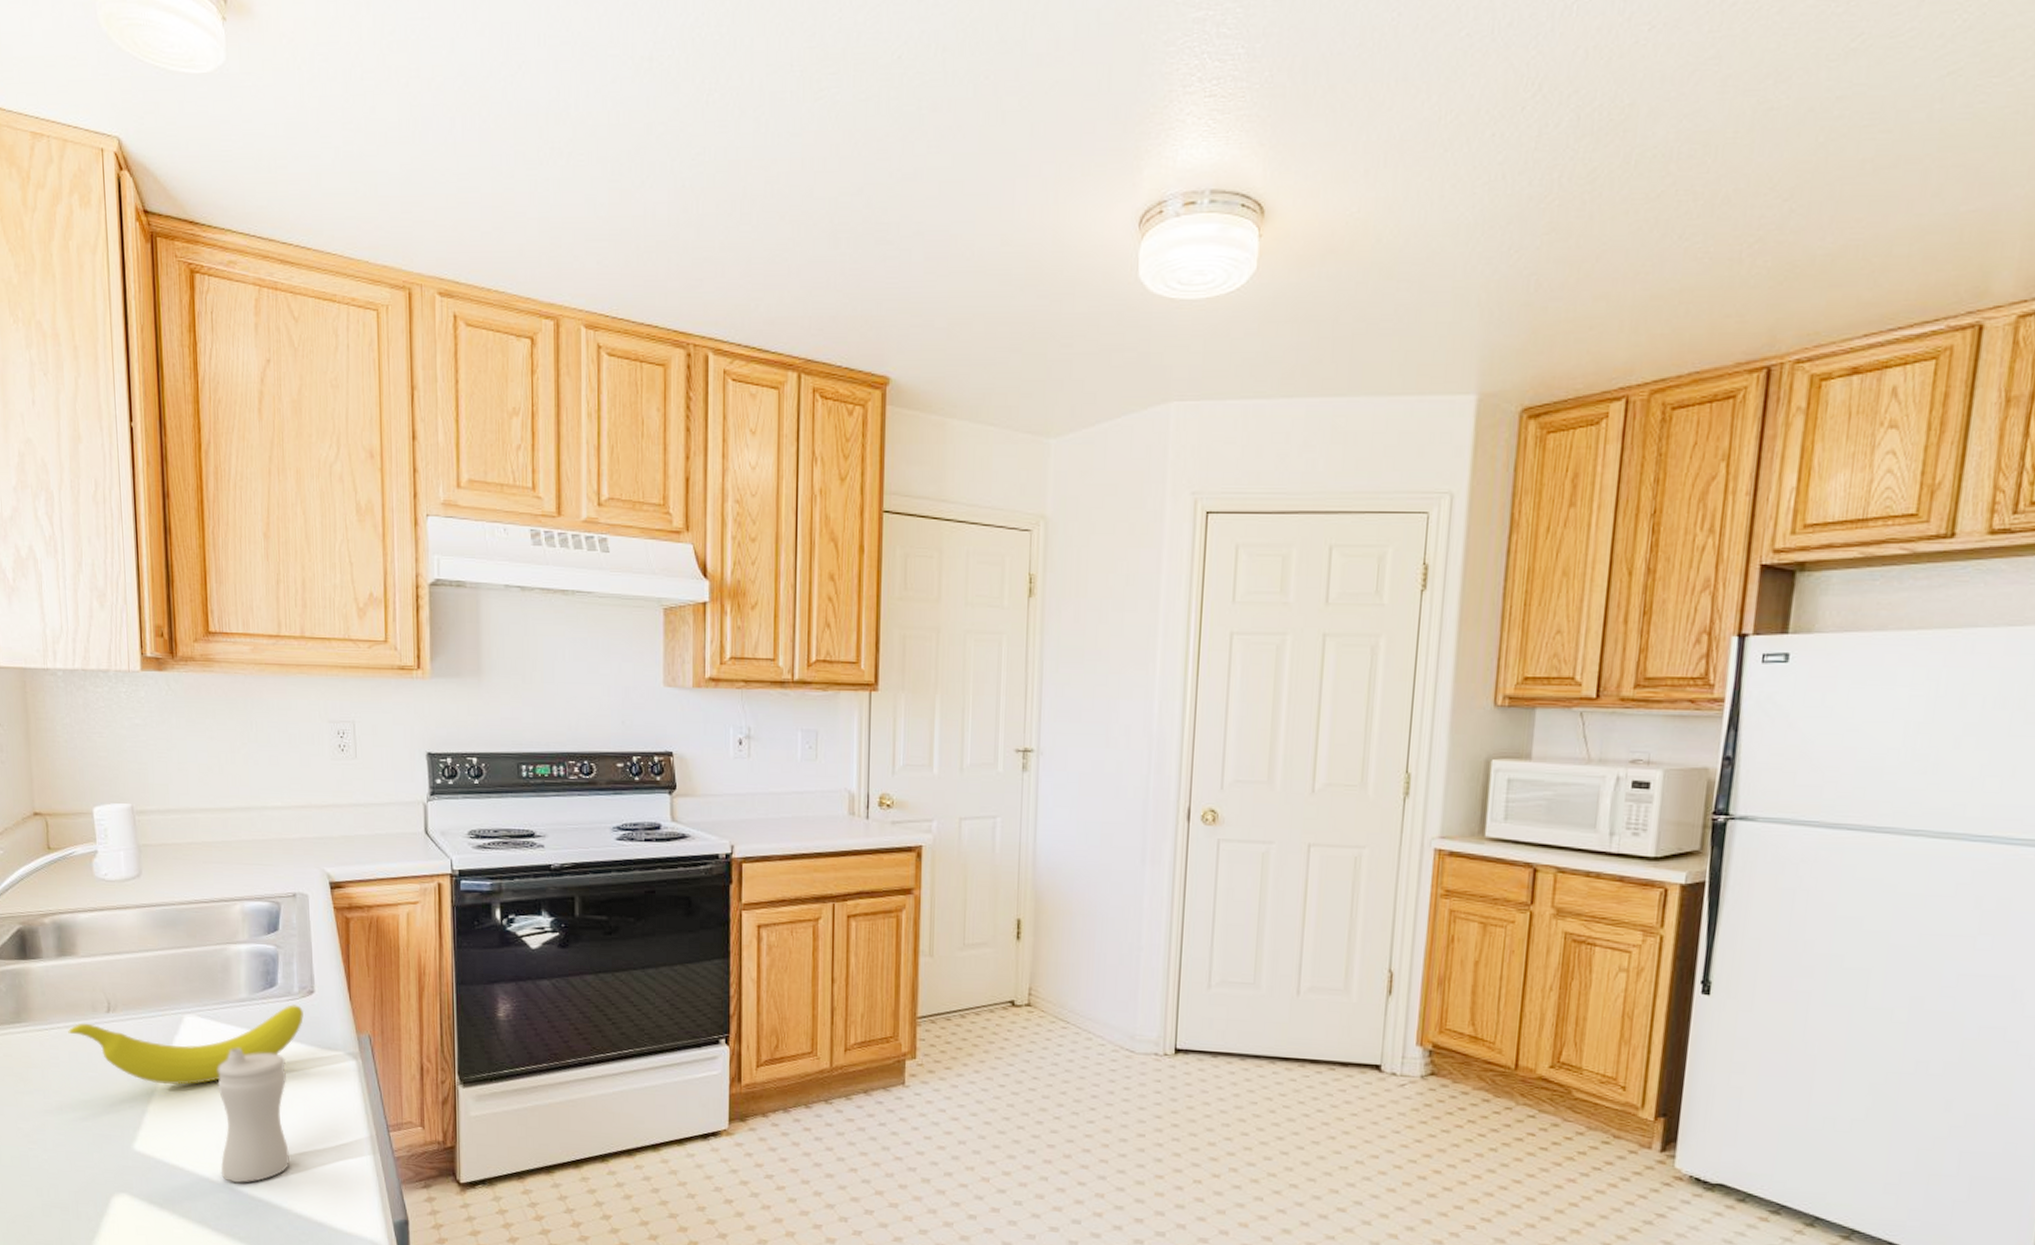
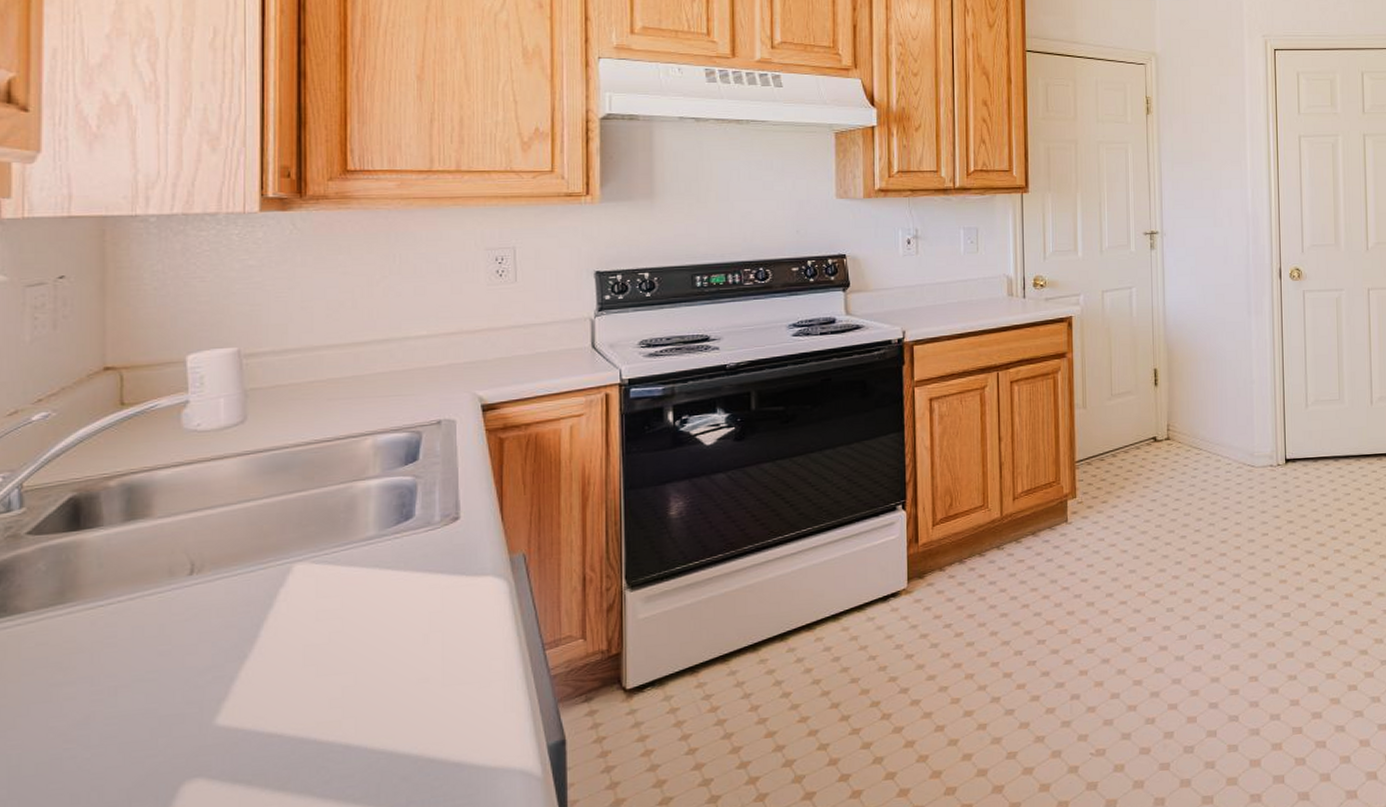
fruit: present [68,1004,303,1085] -> none [133,534,445,645]
salt shaker: present [217,1048,290,1184] -> none [332,589,423,739]

